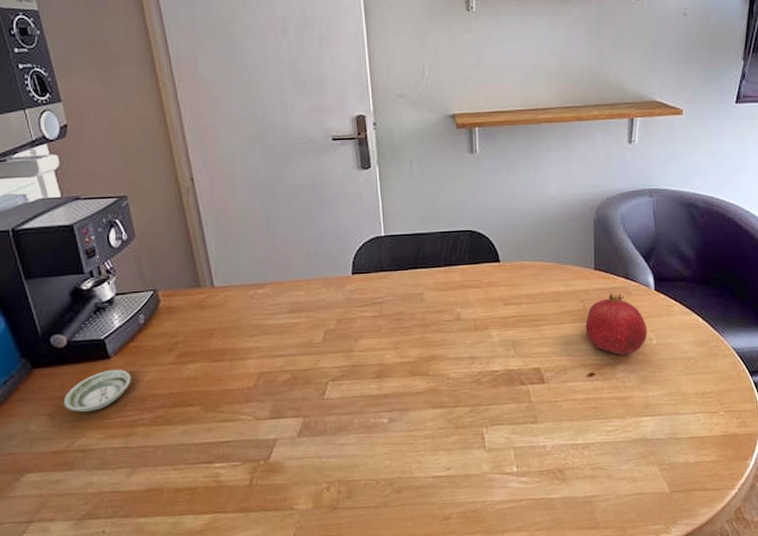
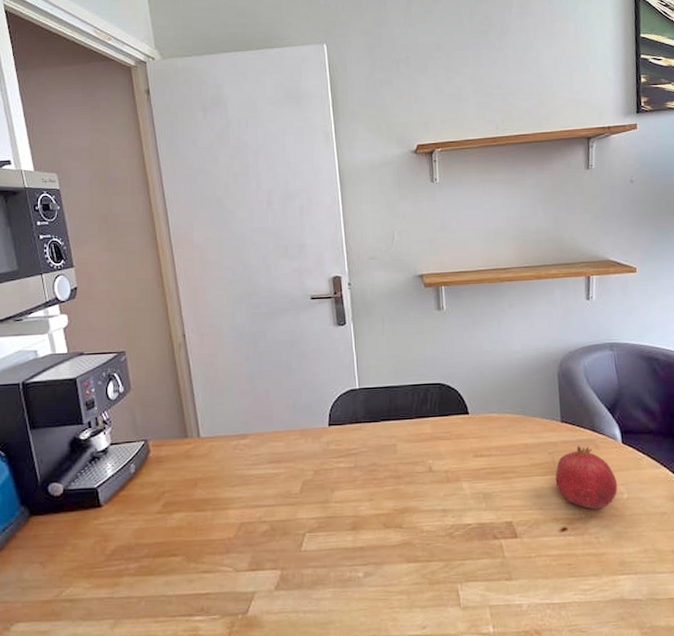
saucer: present [63,369,131,412] -> none [56,517,120,561]

